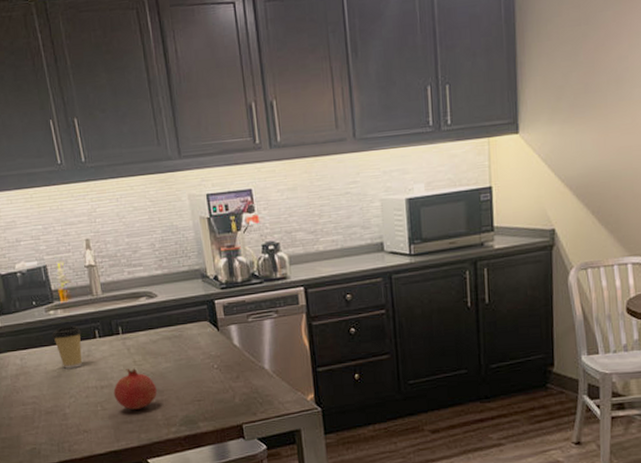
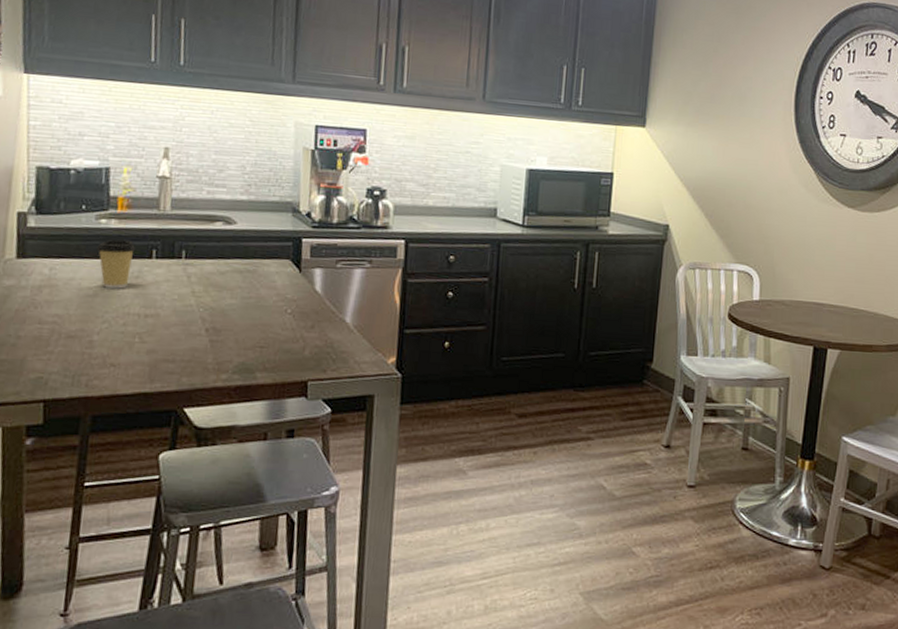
fruit: present [113,367,157,410] -> none [158,298,214,348]

